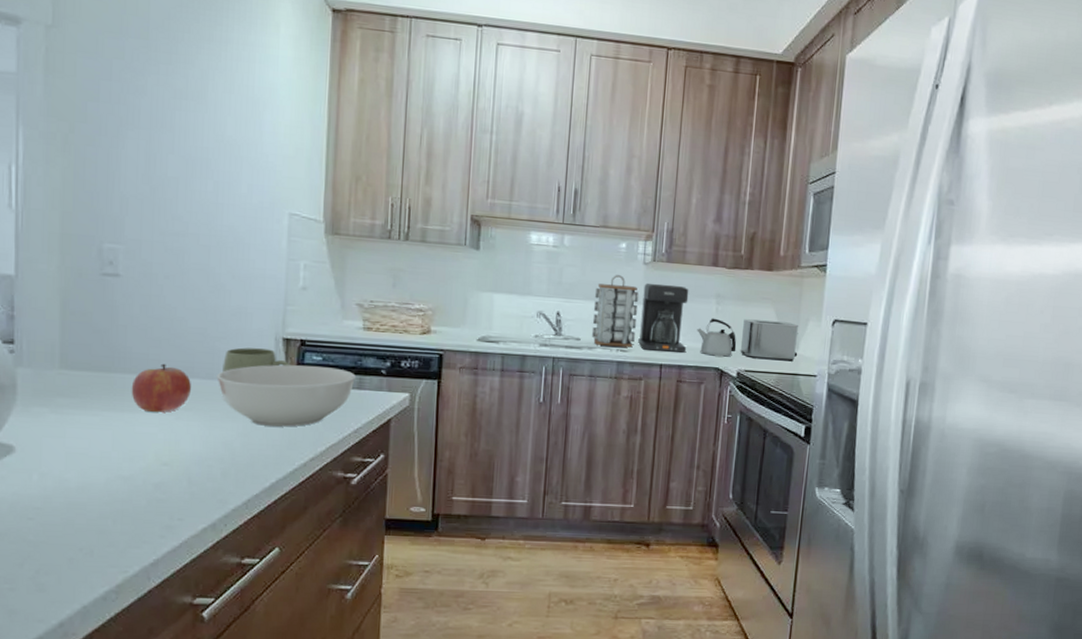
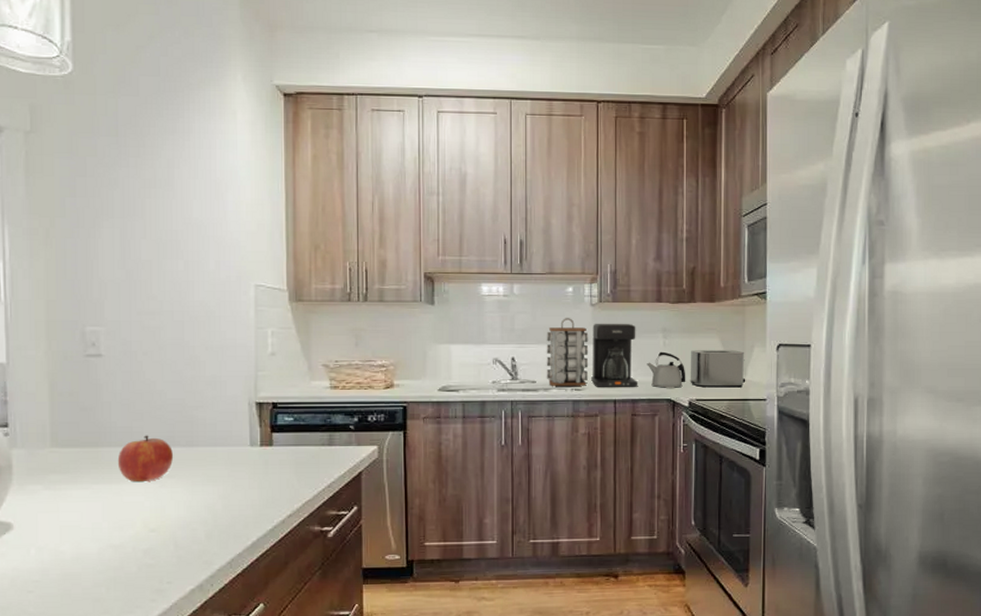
bowl: present [216,364,356,427] -> none [196,426,326,487]
mug: present [222,347,291,373] -> none [201,414,264,439]

